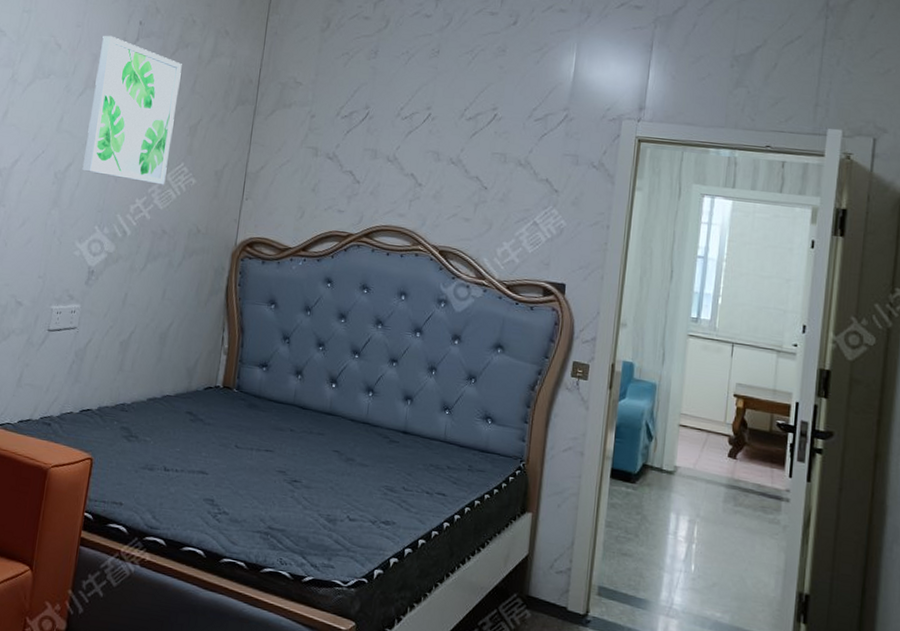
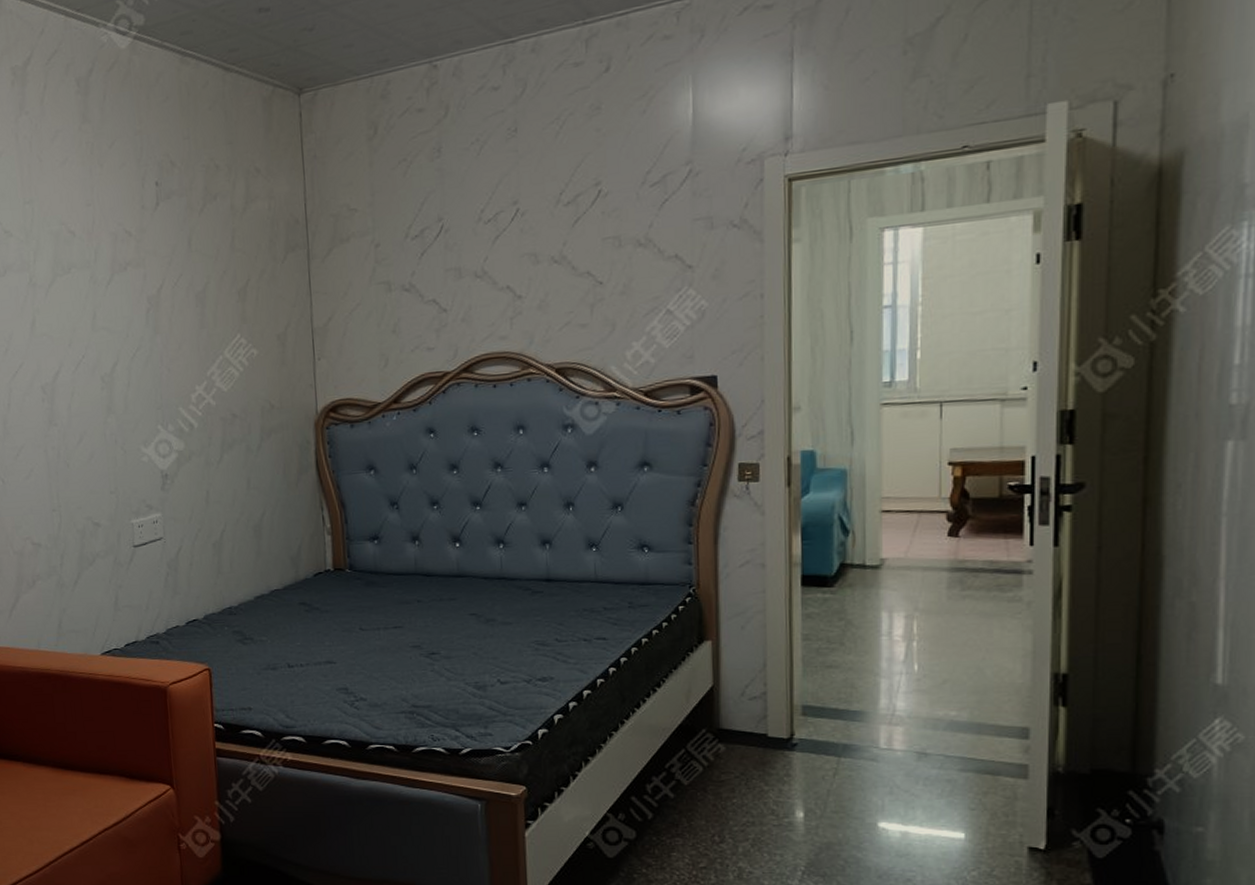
wall art: present [82,35,182,185] -> none [118,206,224,368]

